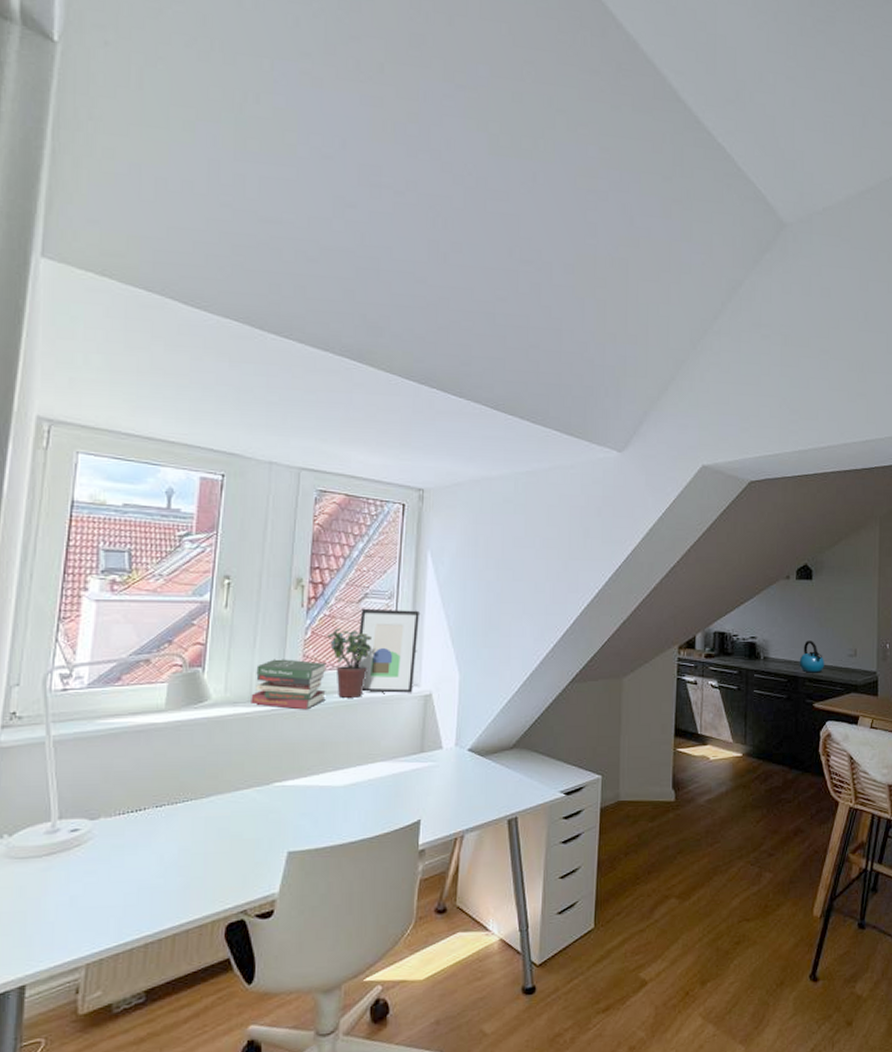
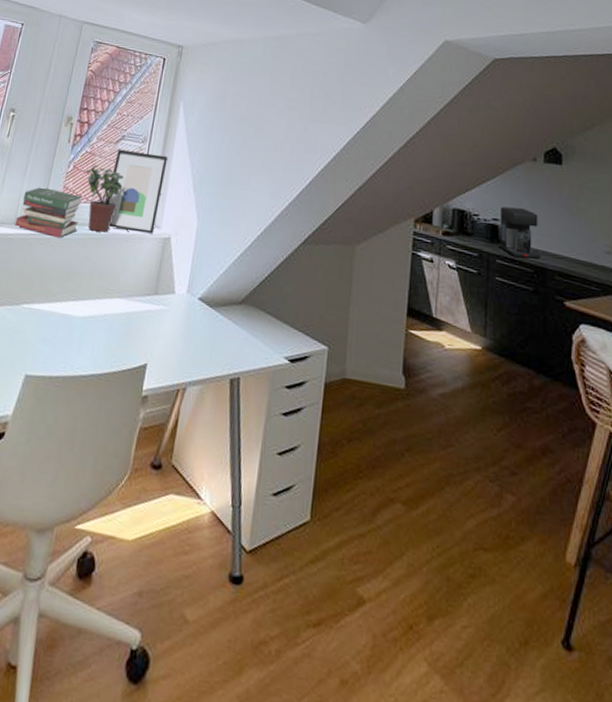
coffee maker: none [757,624,794,669] -> present [499,206,541,259]
kettle: present [799,641,824,673] -> none [547,230,577,268]

